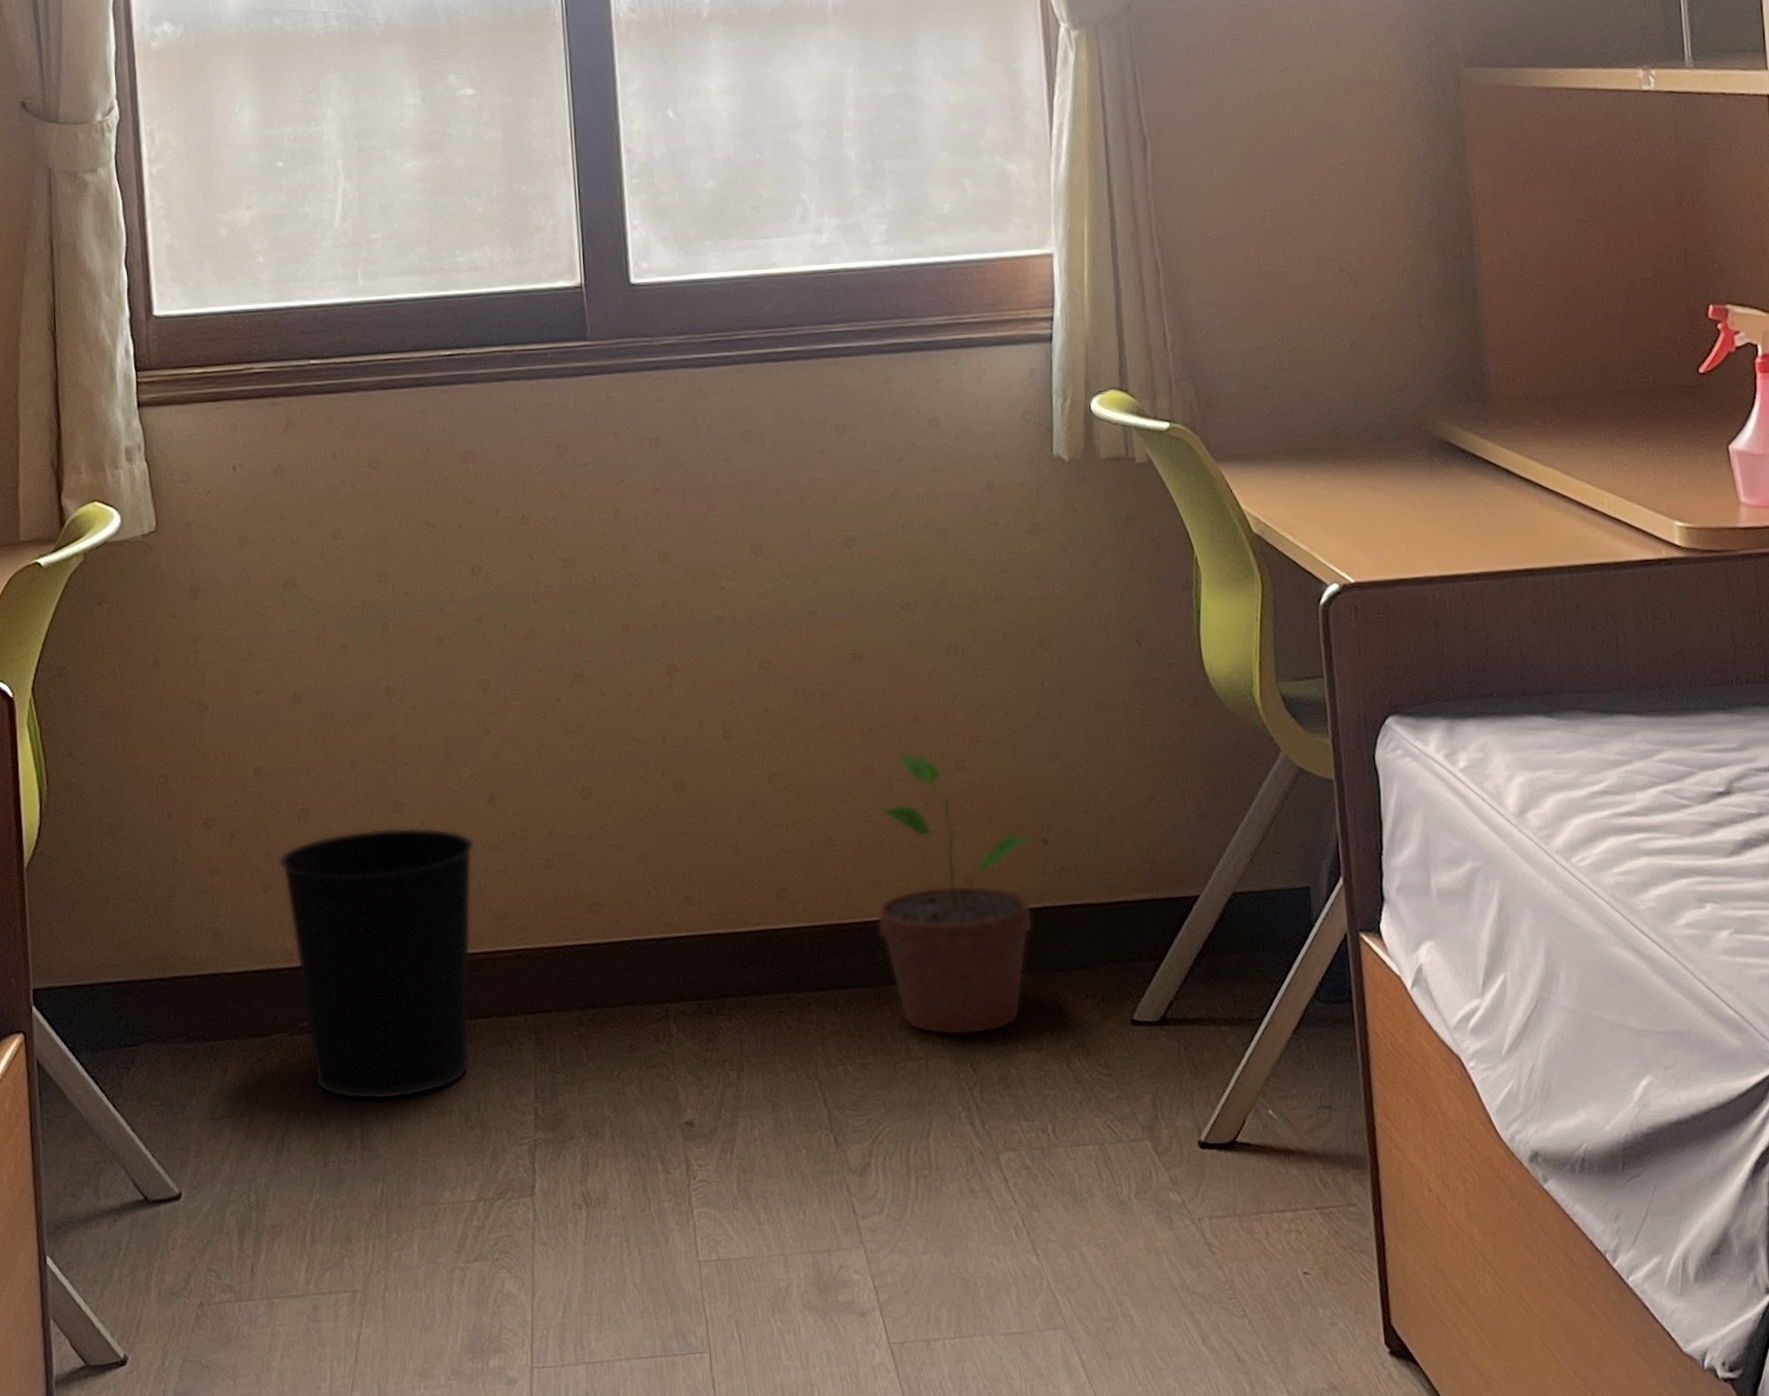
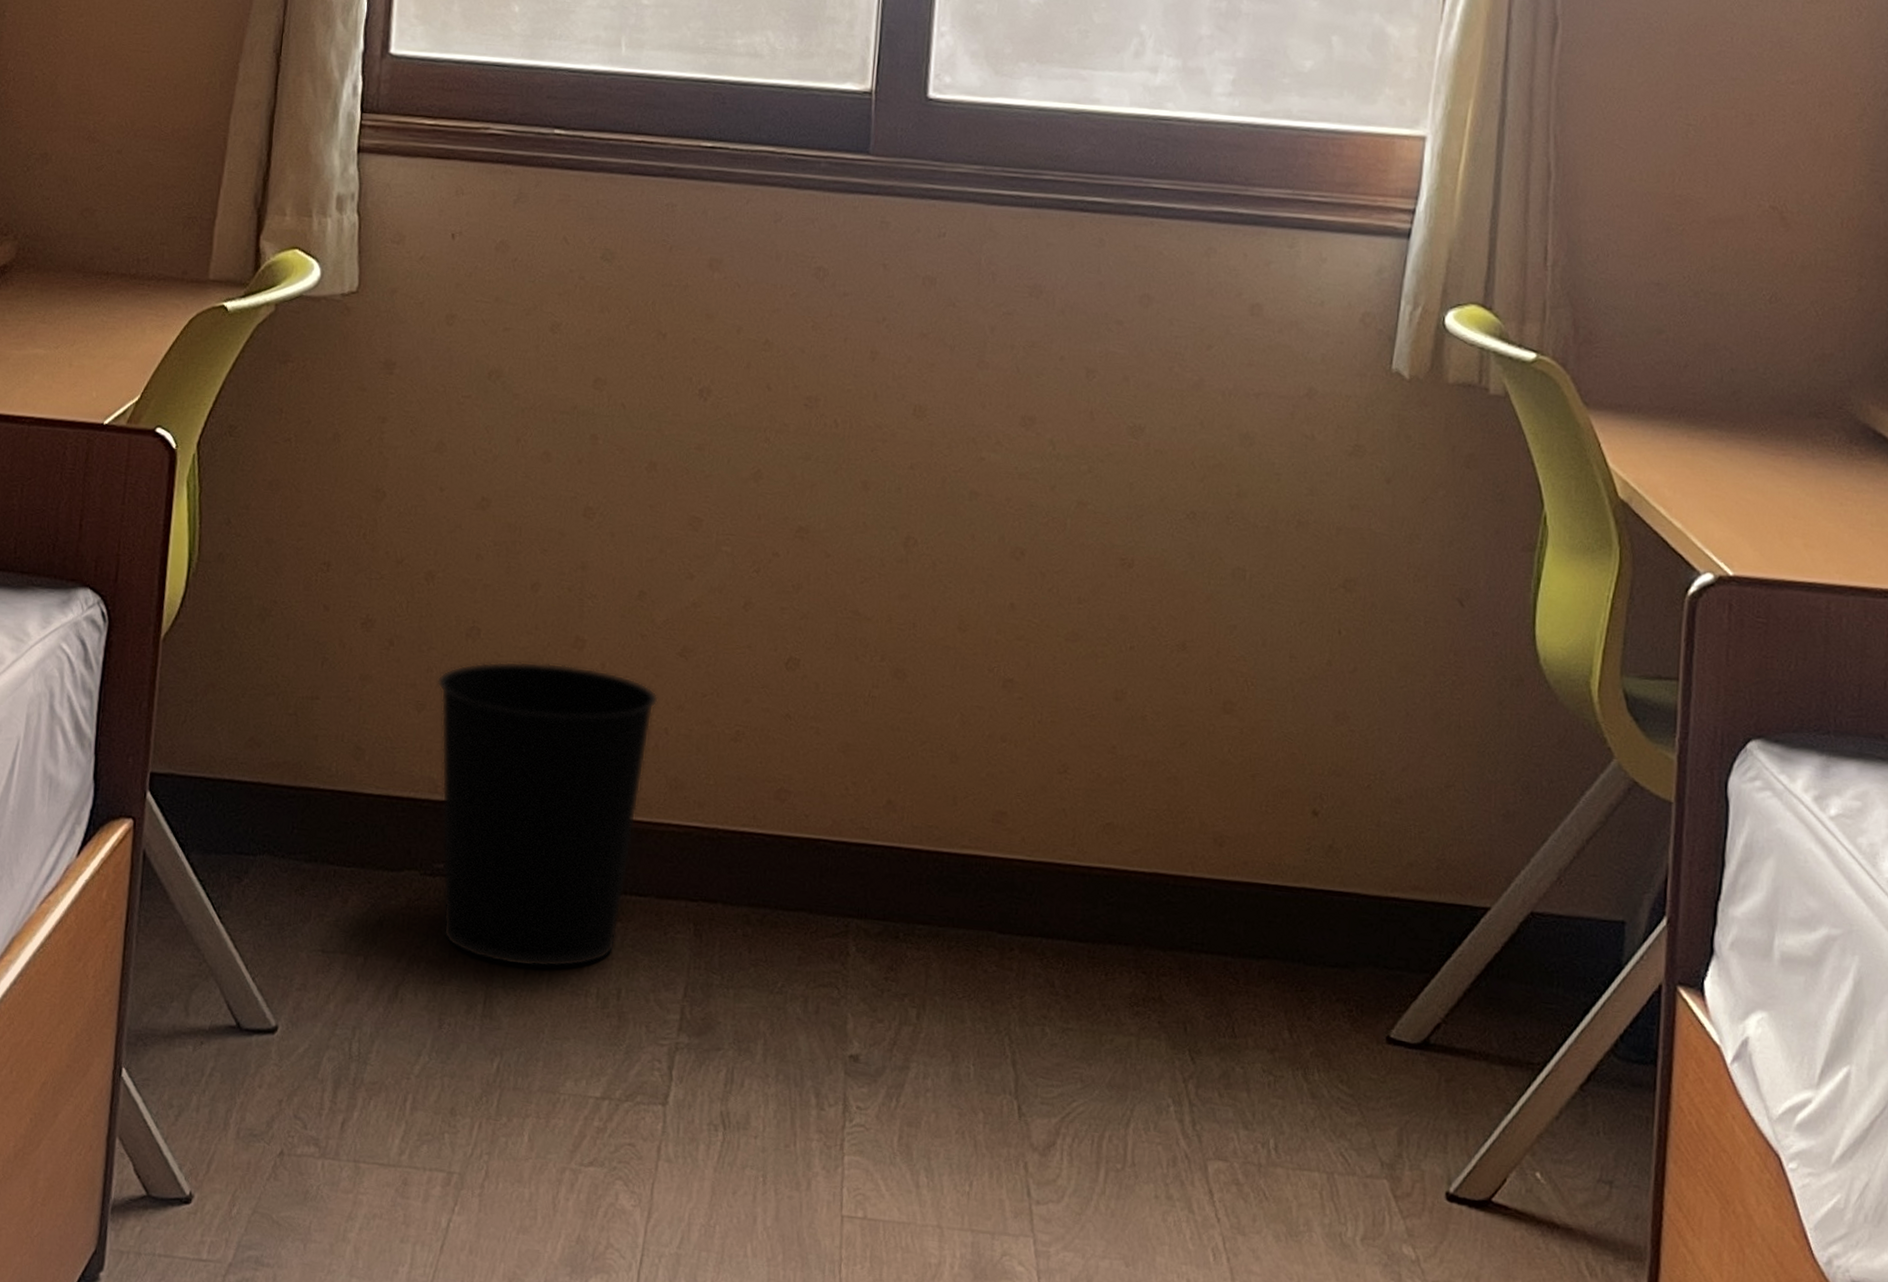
potted plant: present [877,752,1033,1035] -> none [1104,681,1299,1020]

